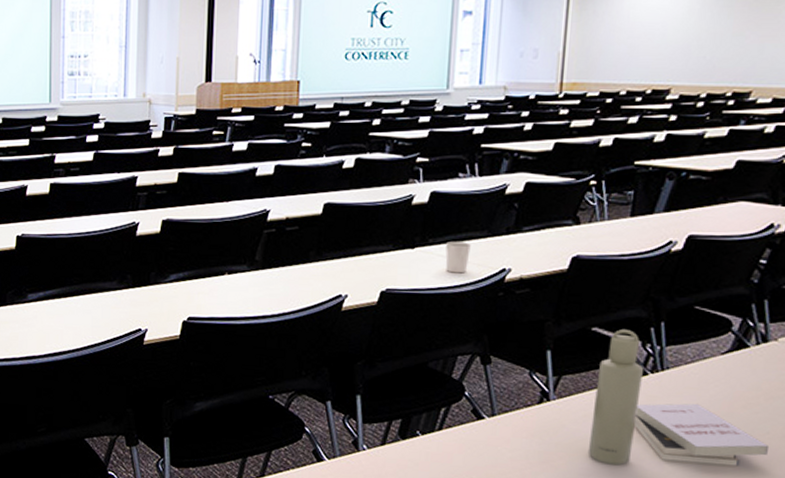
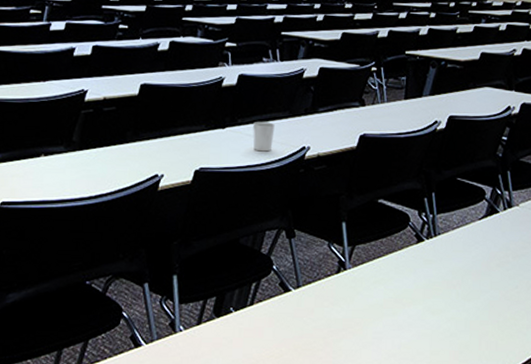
bottle: present [587,329,643,466] -> none [379,201,420,327]
books: present [634,403,768,467] -> none [416,264,518,319]

